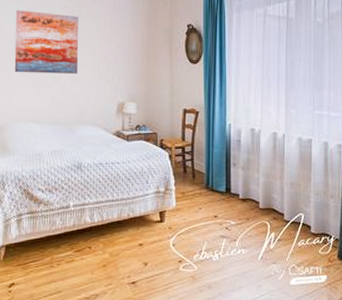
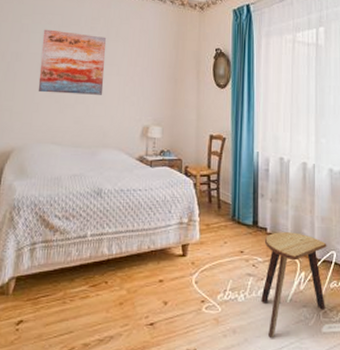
stool: none [234,197,296,291] -> present [261,232,327,338]

